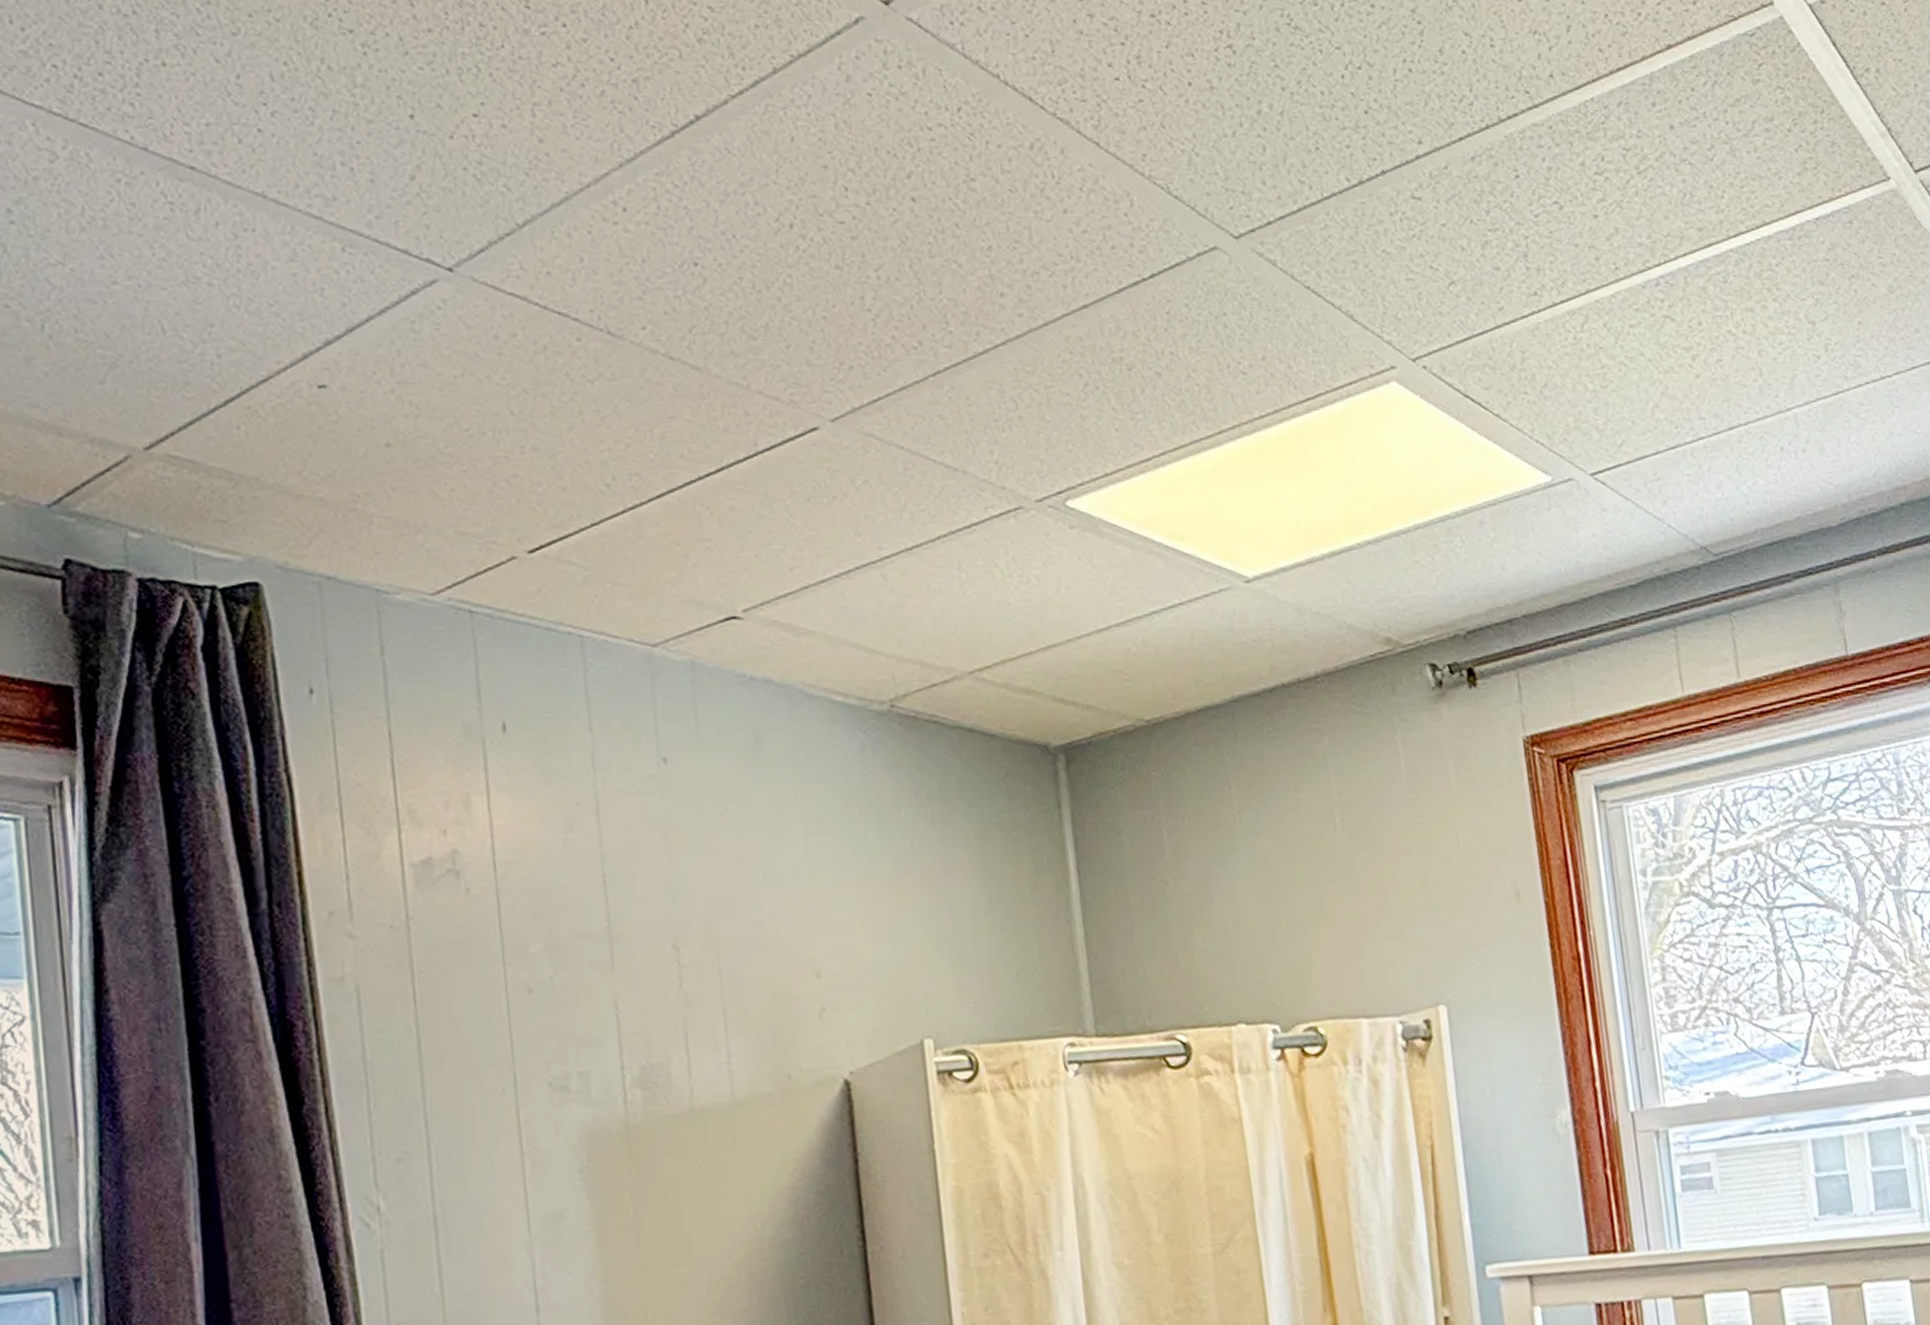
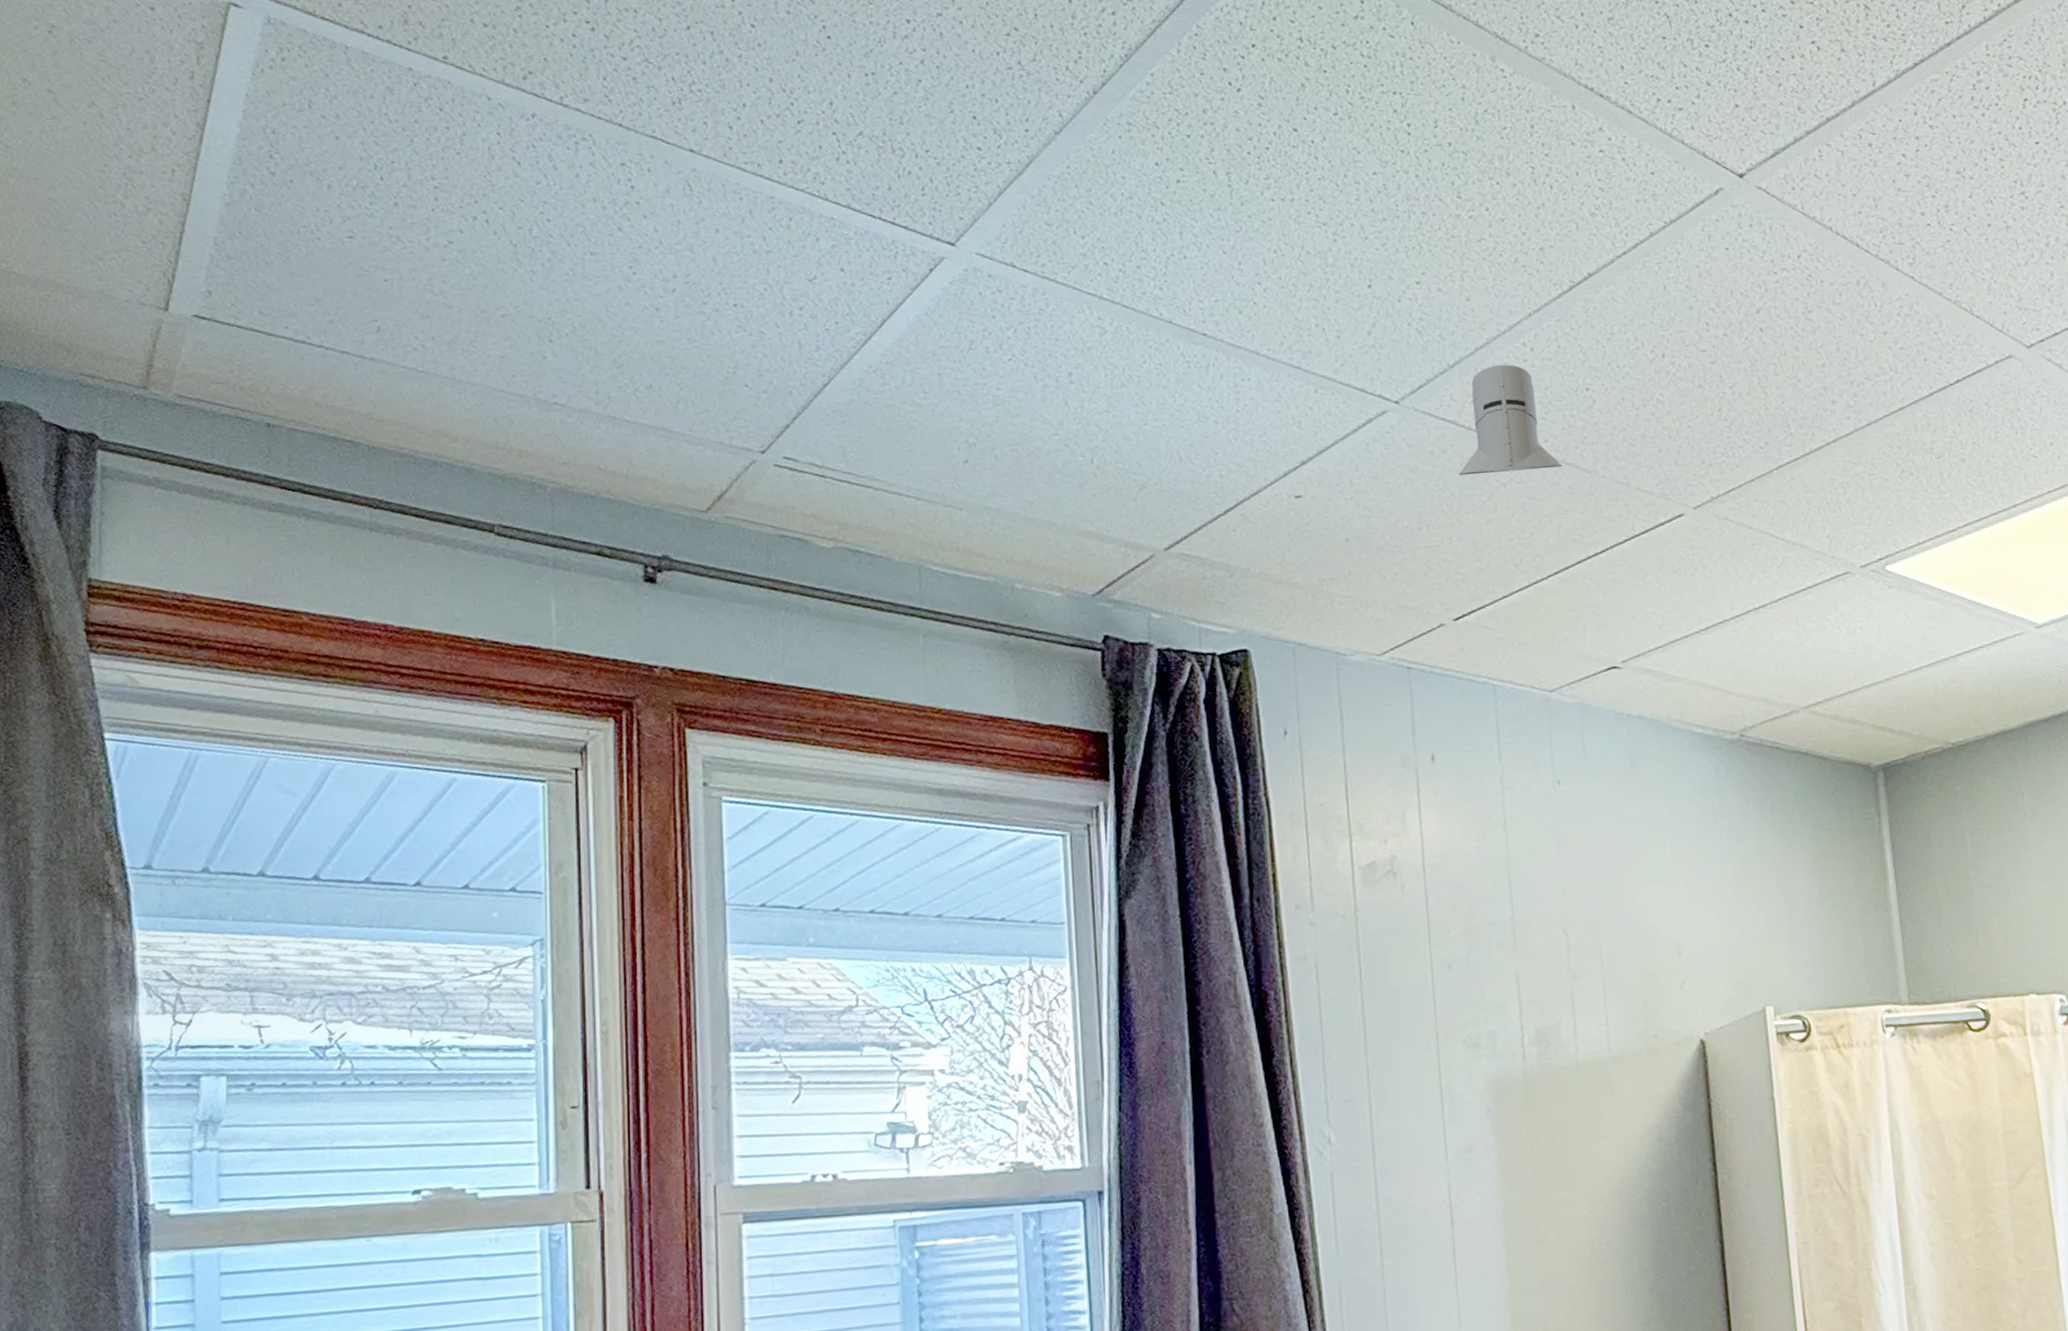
knight helmet: none [532,226,665,368] -> present [1459,364,1562,476]

